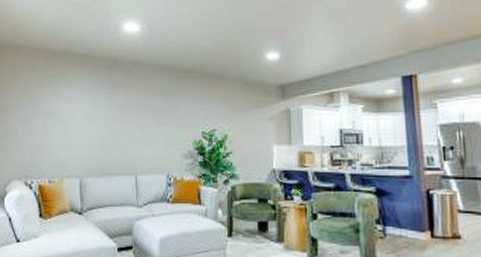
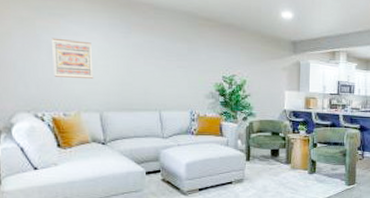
wall art: none [45,104,80,143] -> present [52,37,94,79]

